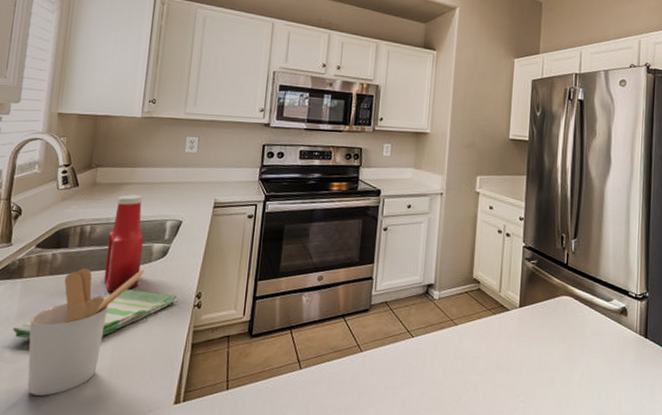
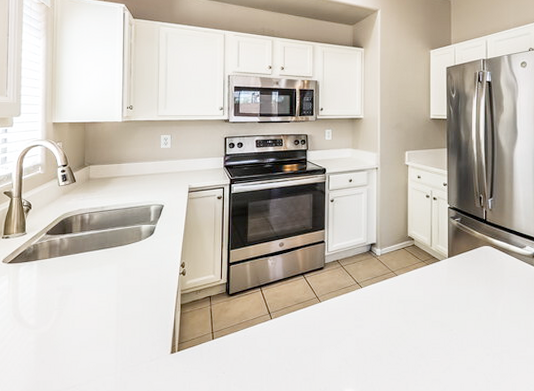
dish towel: present [12,289,178,340] -> none [33,264,165,310]
utensil holder: present [27,269,145,396] -> none [47,246,137,353]
ketchup bottle: present [103,195,144,292] -> none [104,186,133,267]

